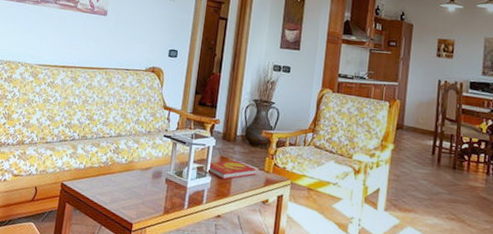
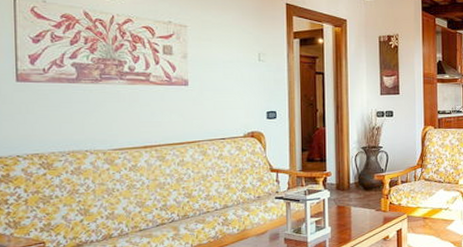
book: present [207,160,257,180] -> none [326,207,374,227]

